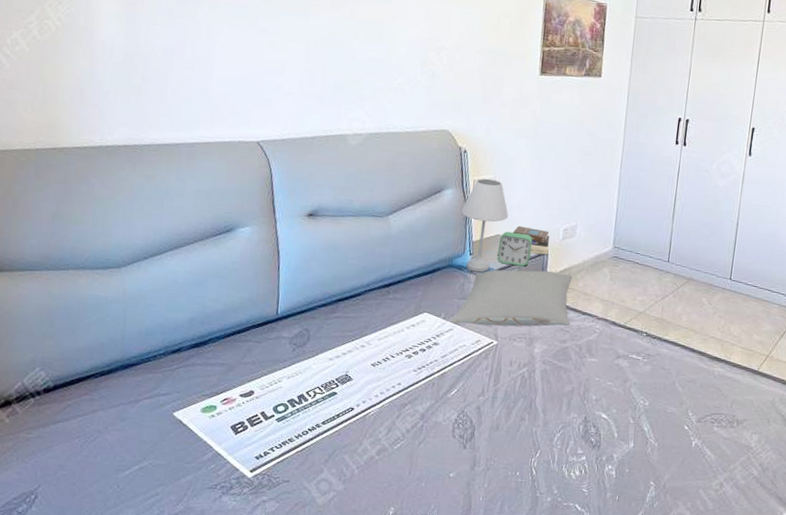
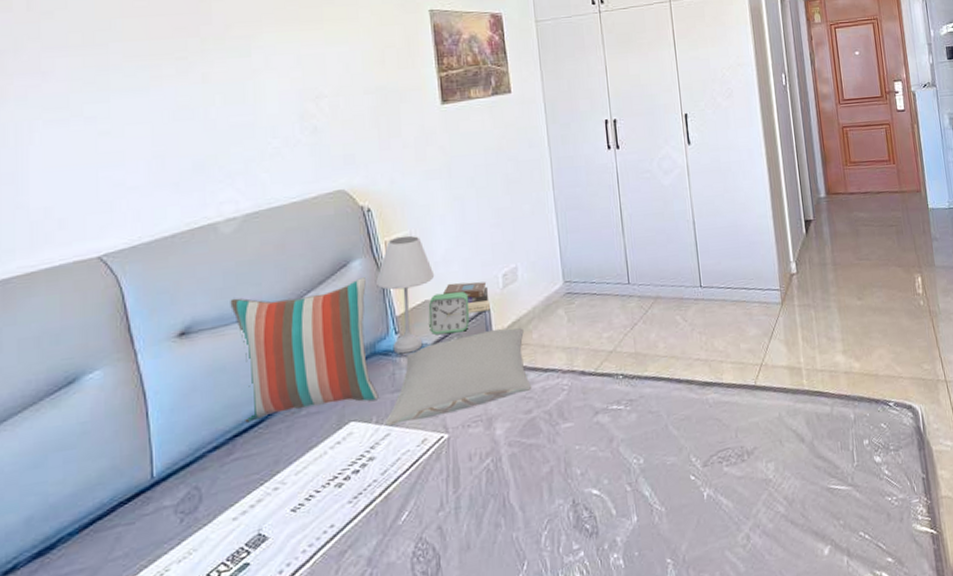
pillow: none [347,197,454,301] -> present [230,277,379,423]

